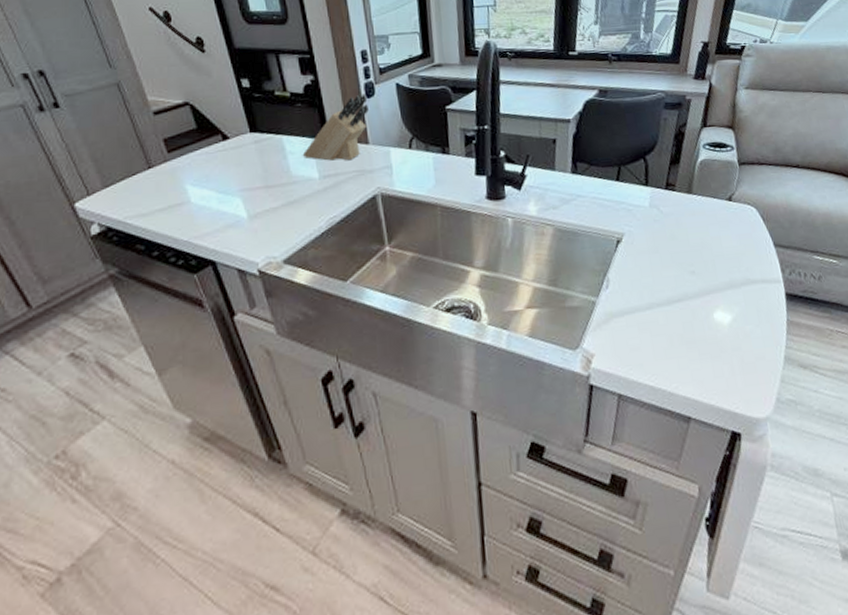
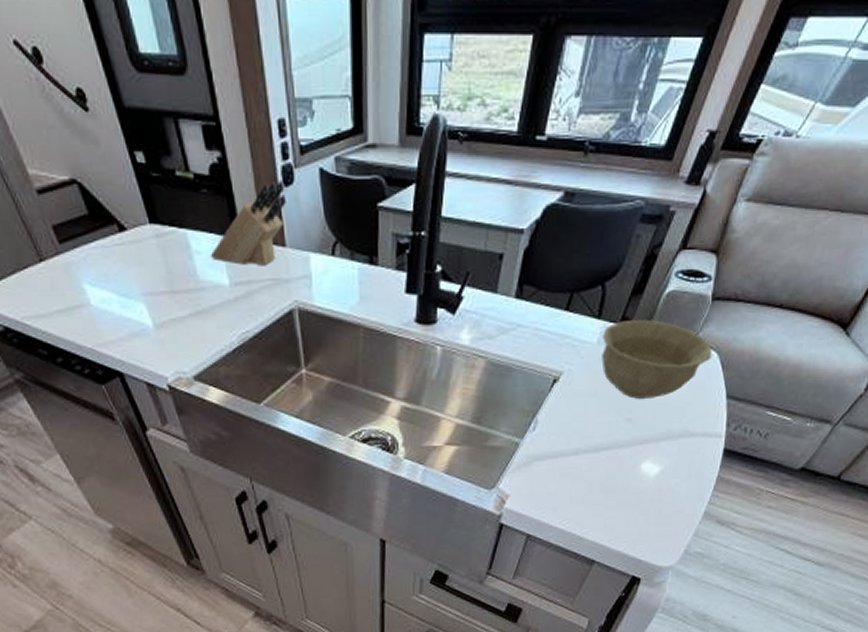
bowl: none [652,184,752,253] -> present [601,319,712,400]

